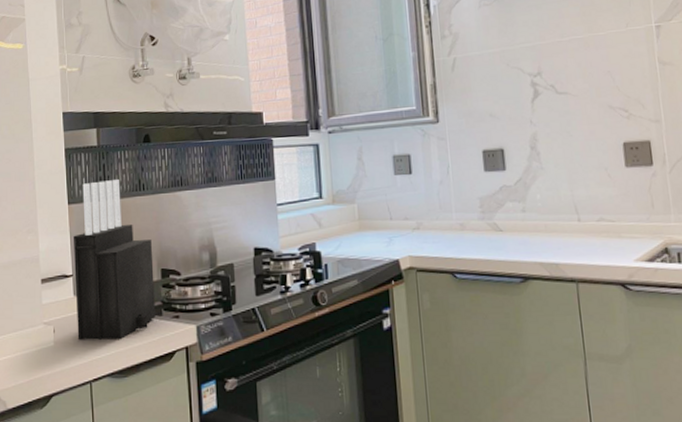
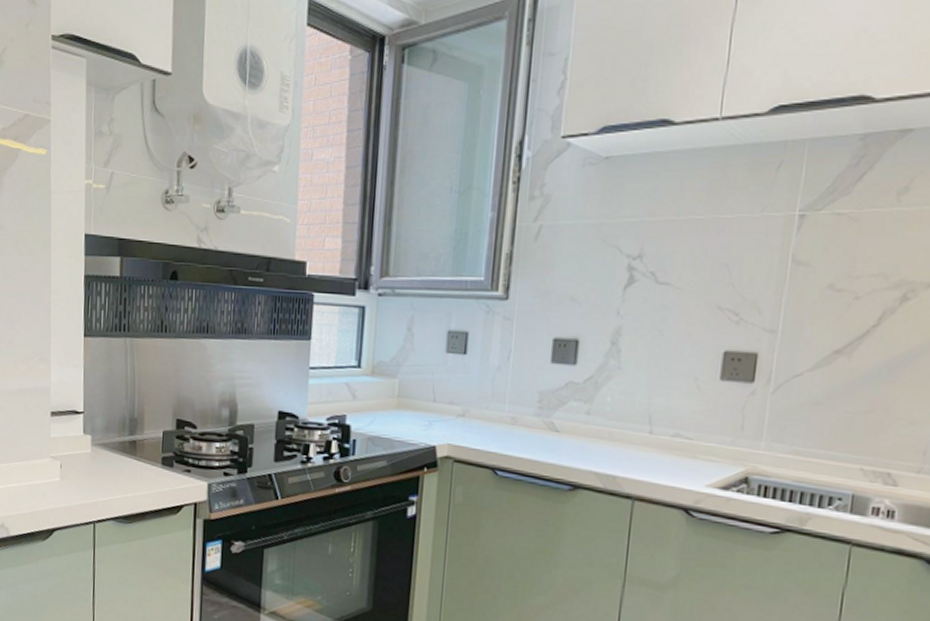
knife block: present [74,180,156,341] -> none [84,316,170,485]

